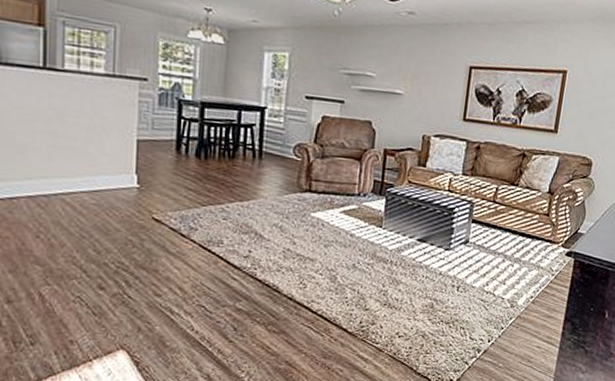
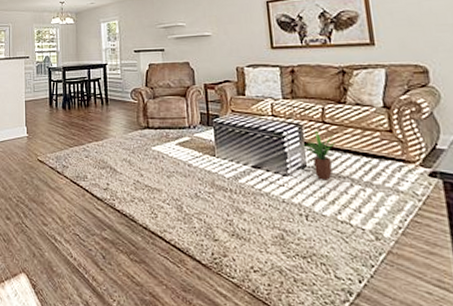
potted plant: none [466,209,501,256] -> present [299,130,335,180]

